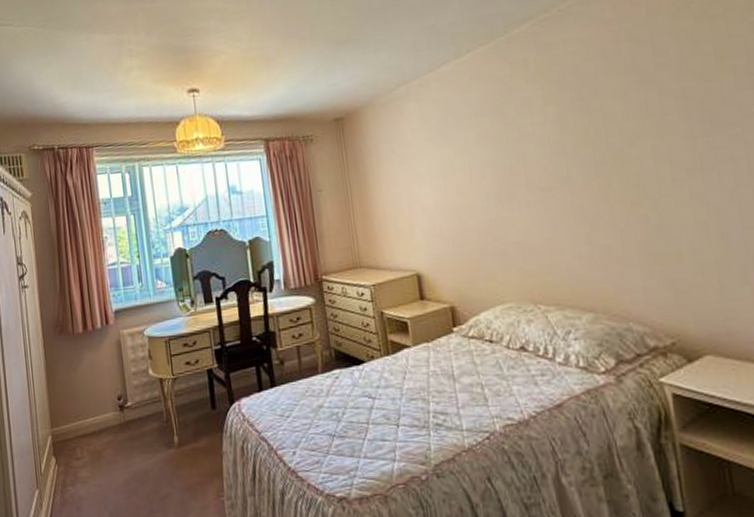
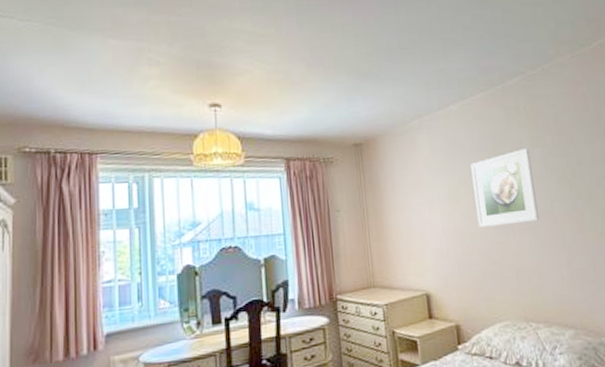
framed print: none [467,107,551,202] -> present [470,147,539,228]

